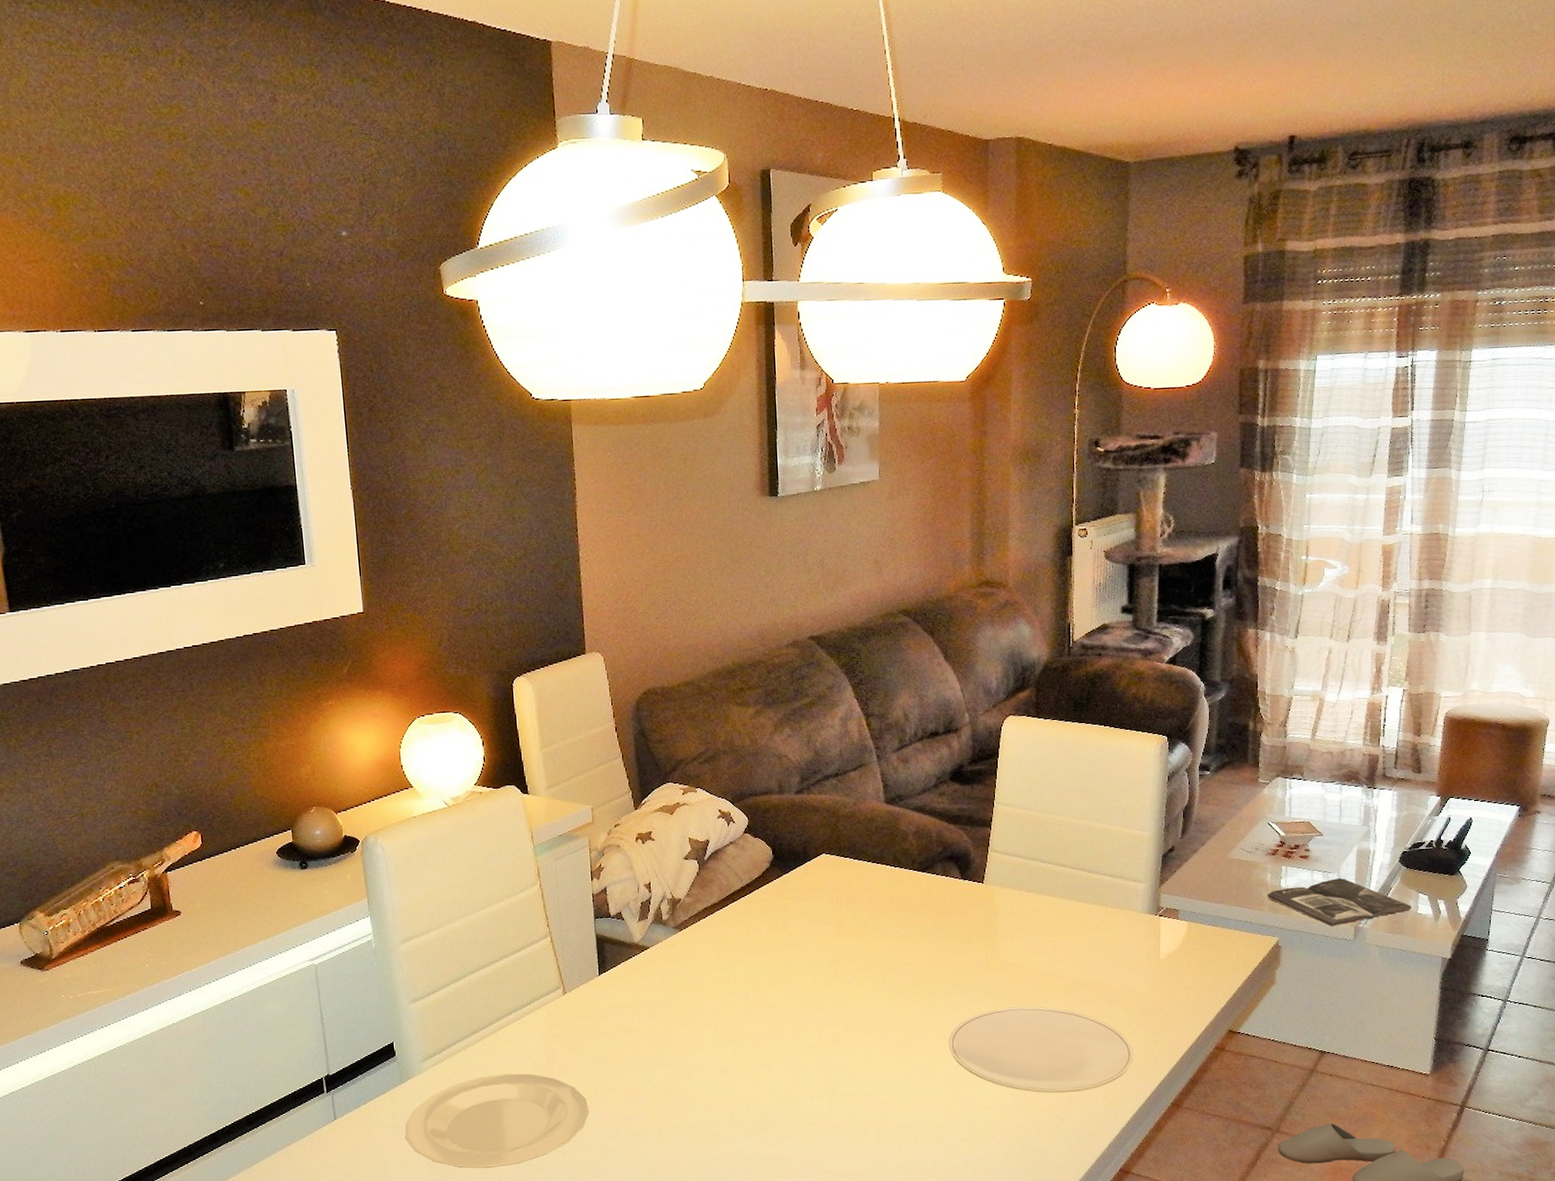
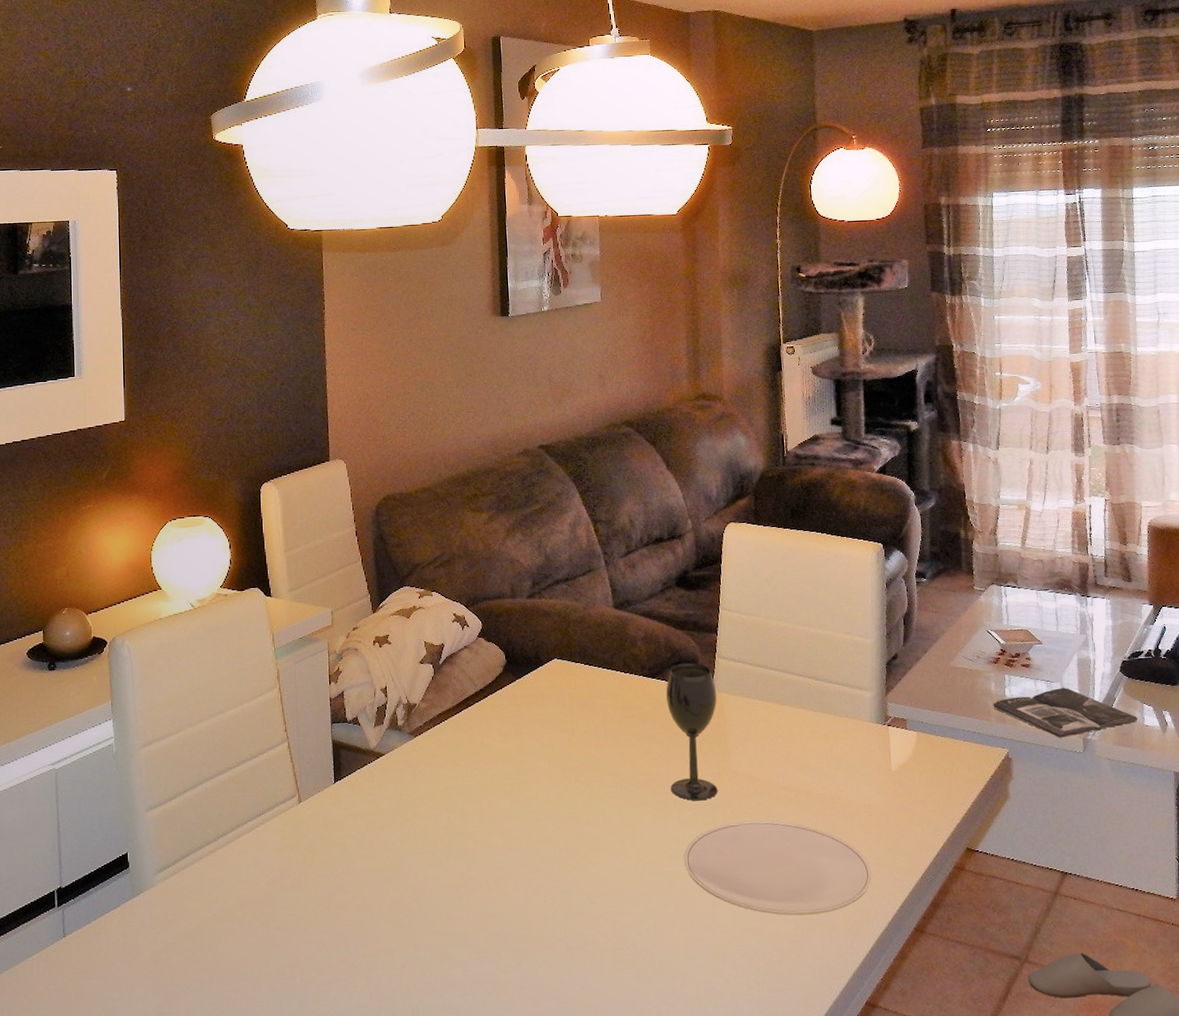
plate: present [405,1073,589,1169] -> none [134,888,321,994]
wine glass: none [935,856,988,989] -> present [665,662,718,801]

